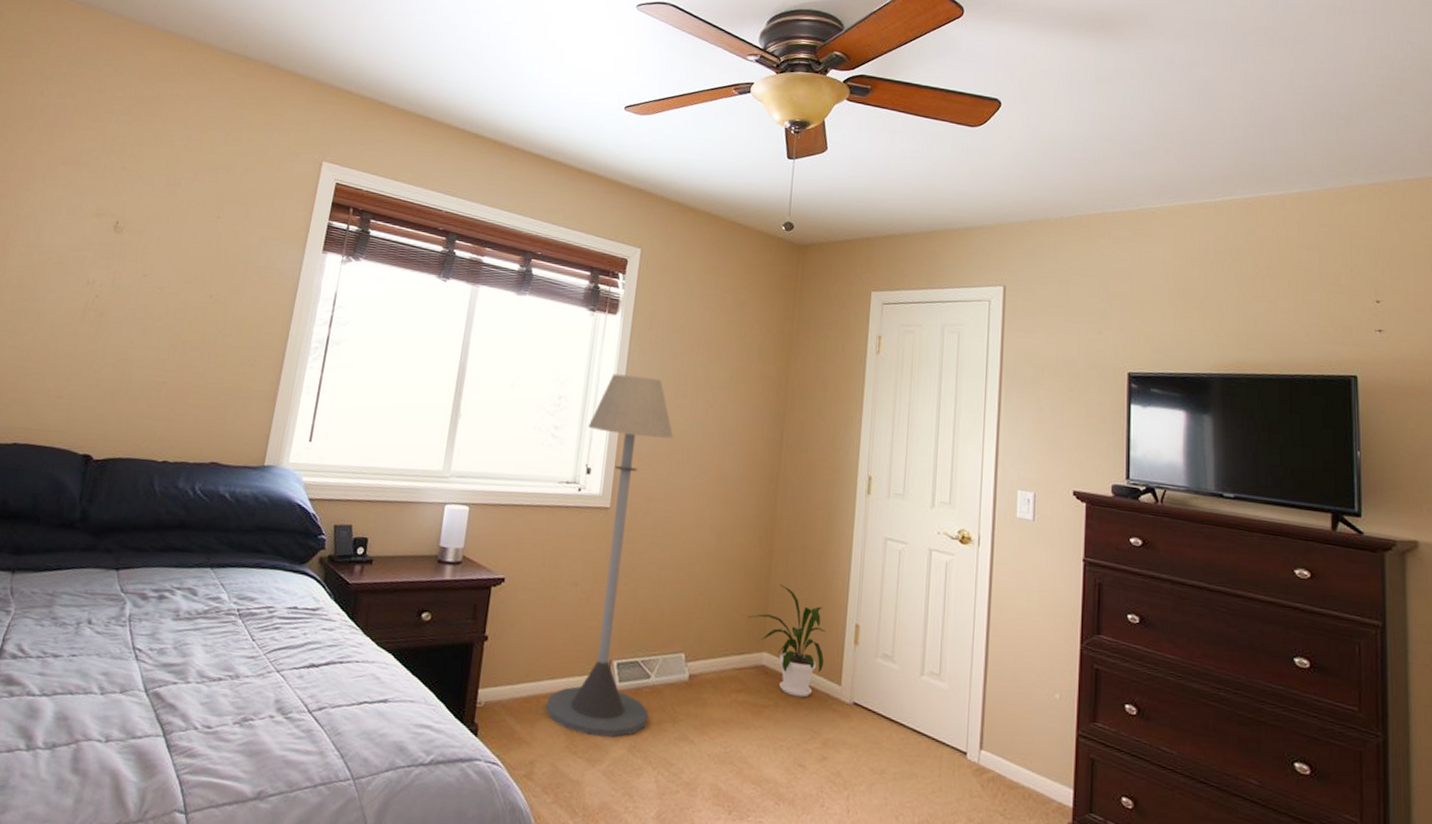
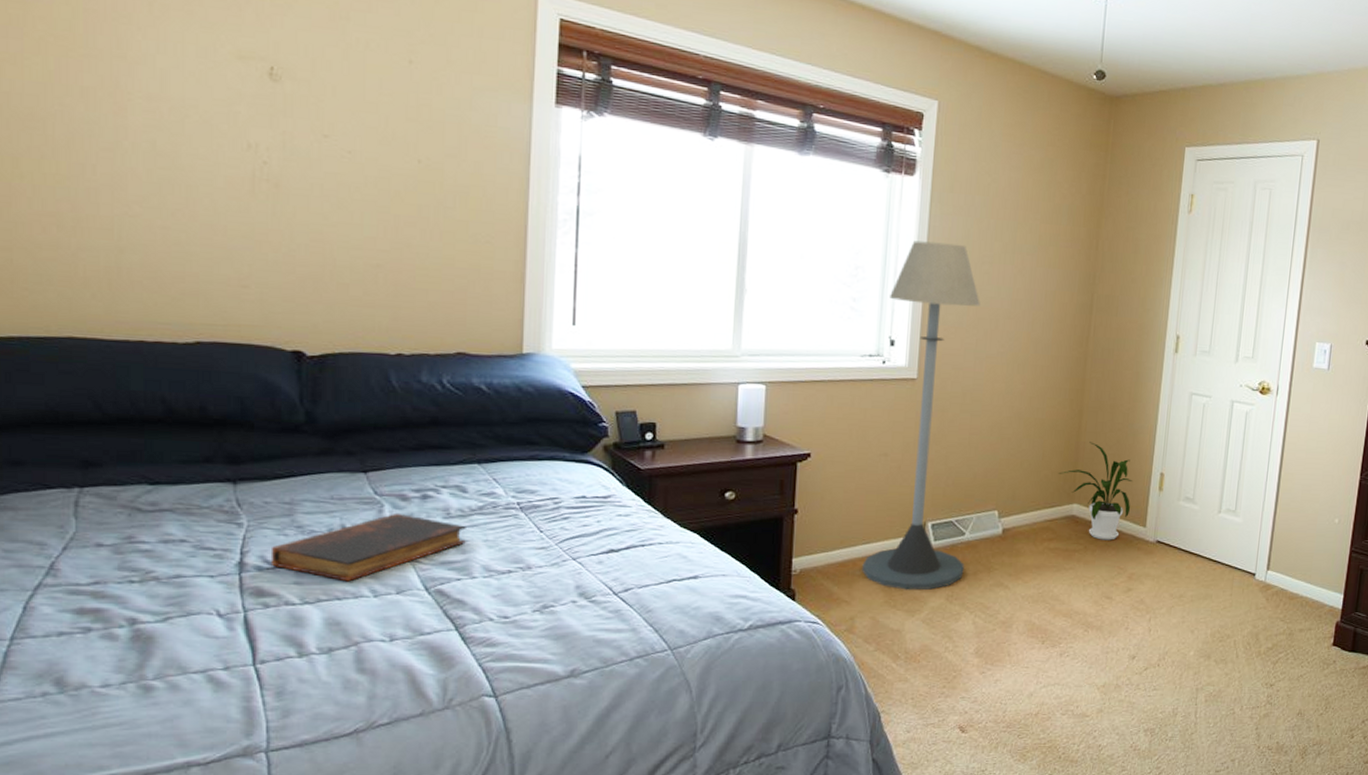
book: none [23,611,190,677] -> present [270,513,466,582]

